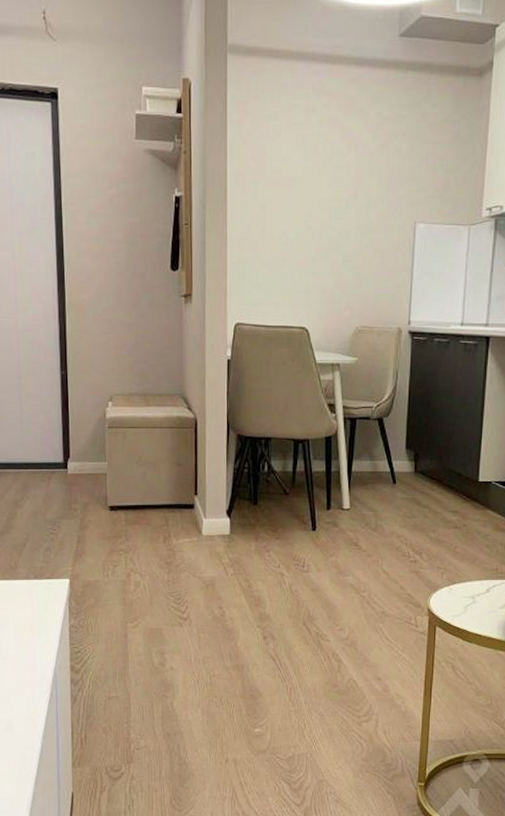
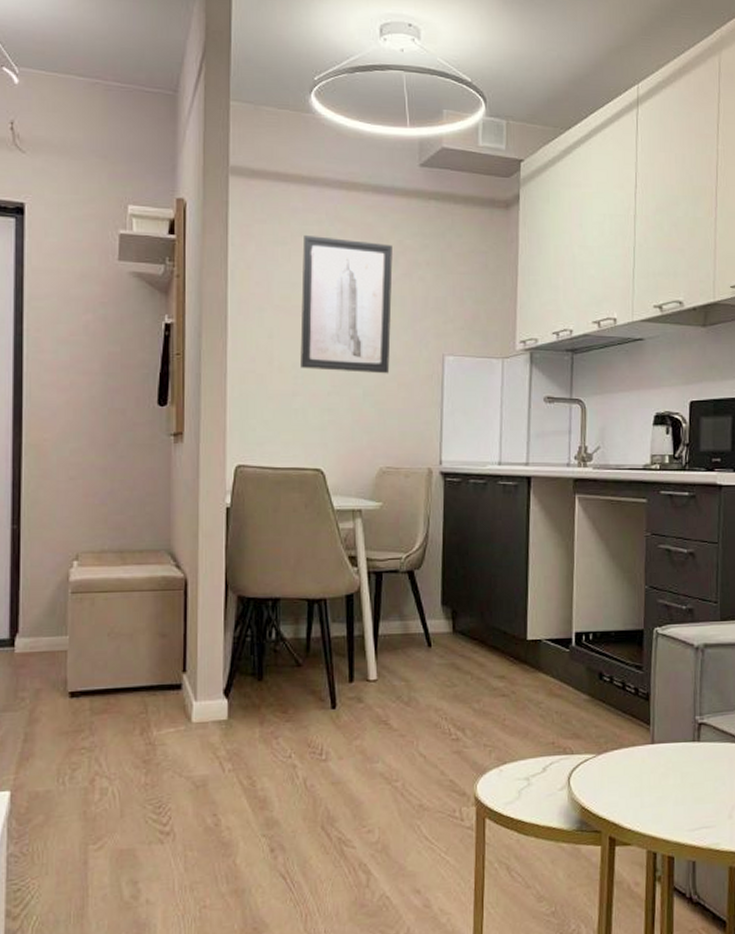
wall art: none [289,109,372,241] -> present [300,234,393,374]

